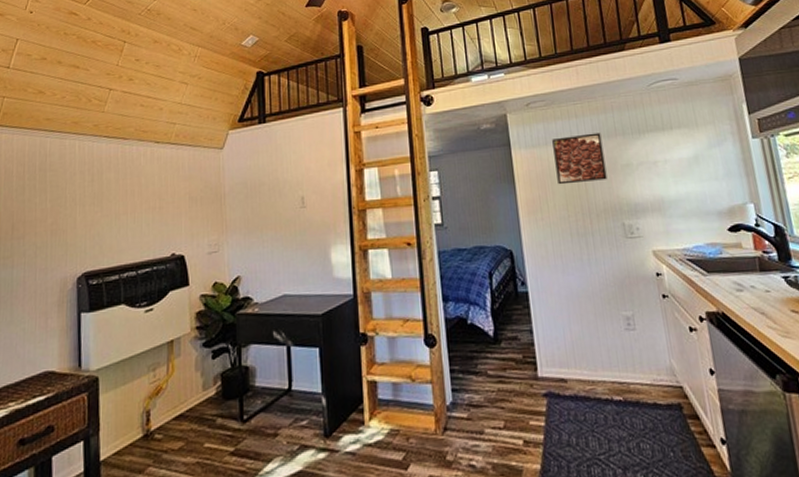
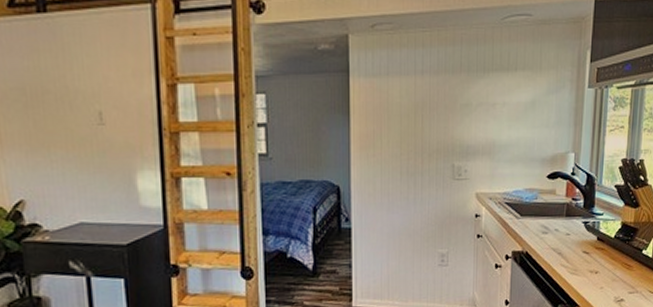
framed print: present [552,132,608,185] -> none [394,66,446,121]

